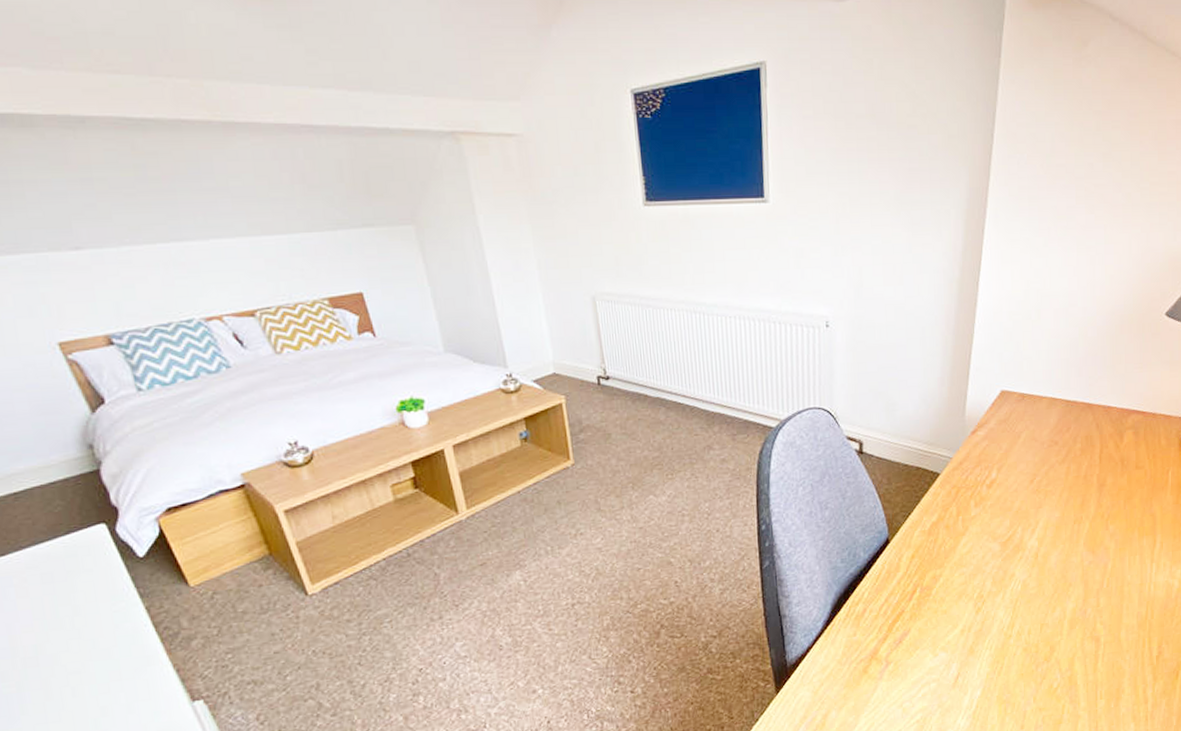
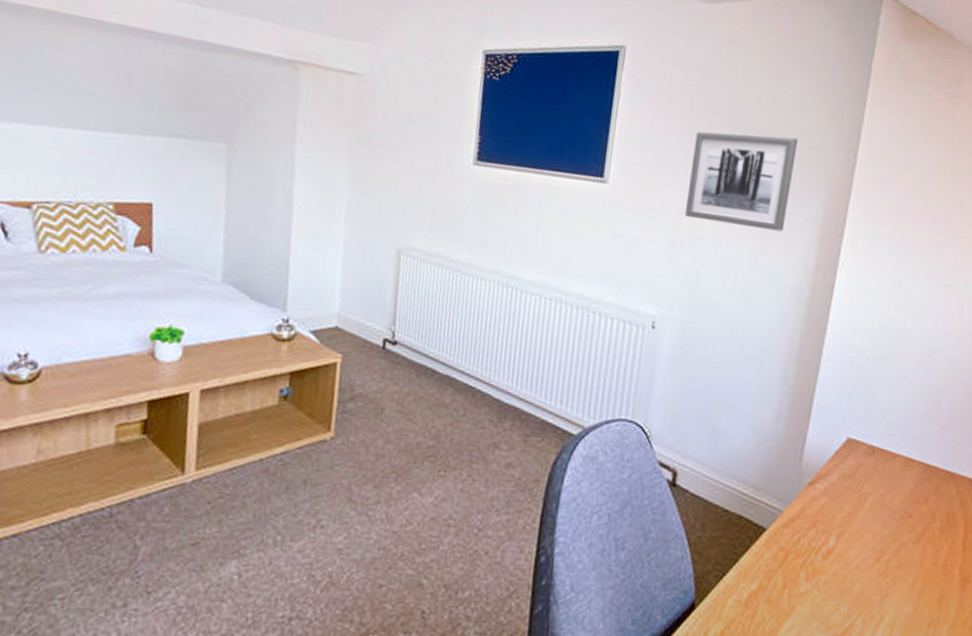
wall art: none [842,128,939,222] -> present [684,131,799,232]

